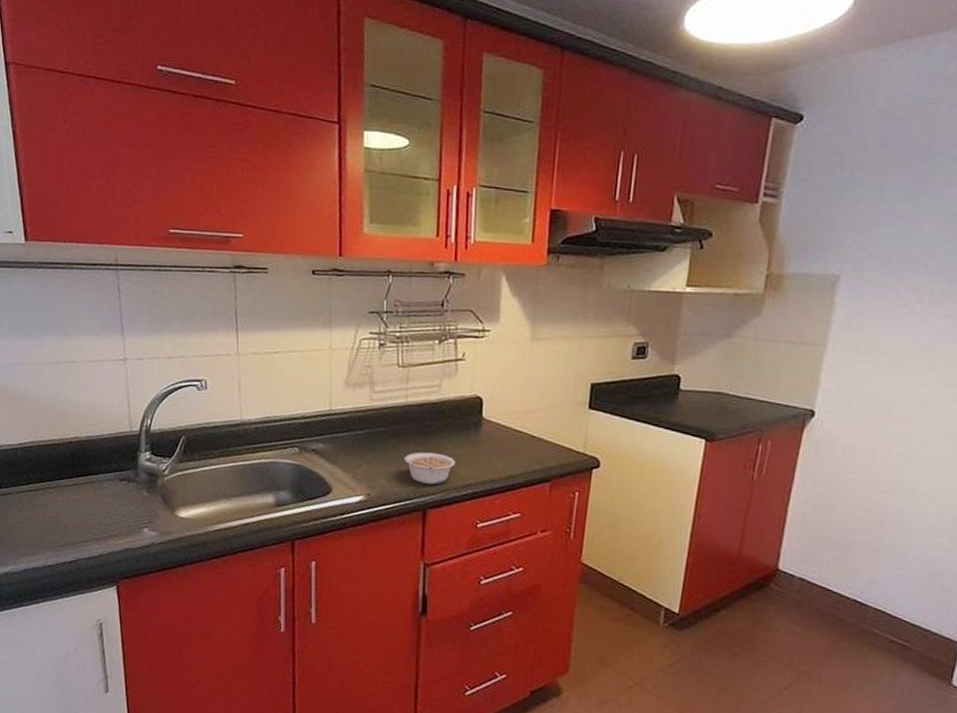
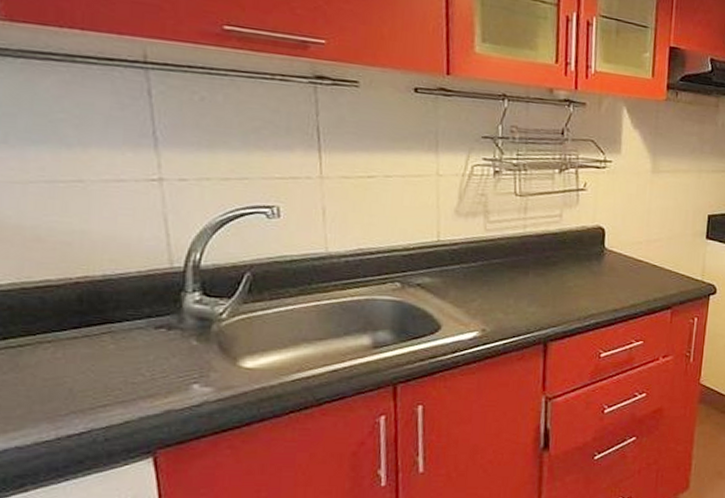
legume: present [403,452,455,485] -> none [522,283,577,317]

